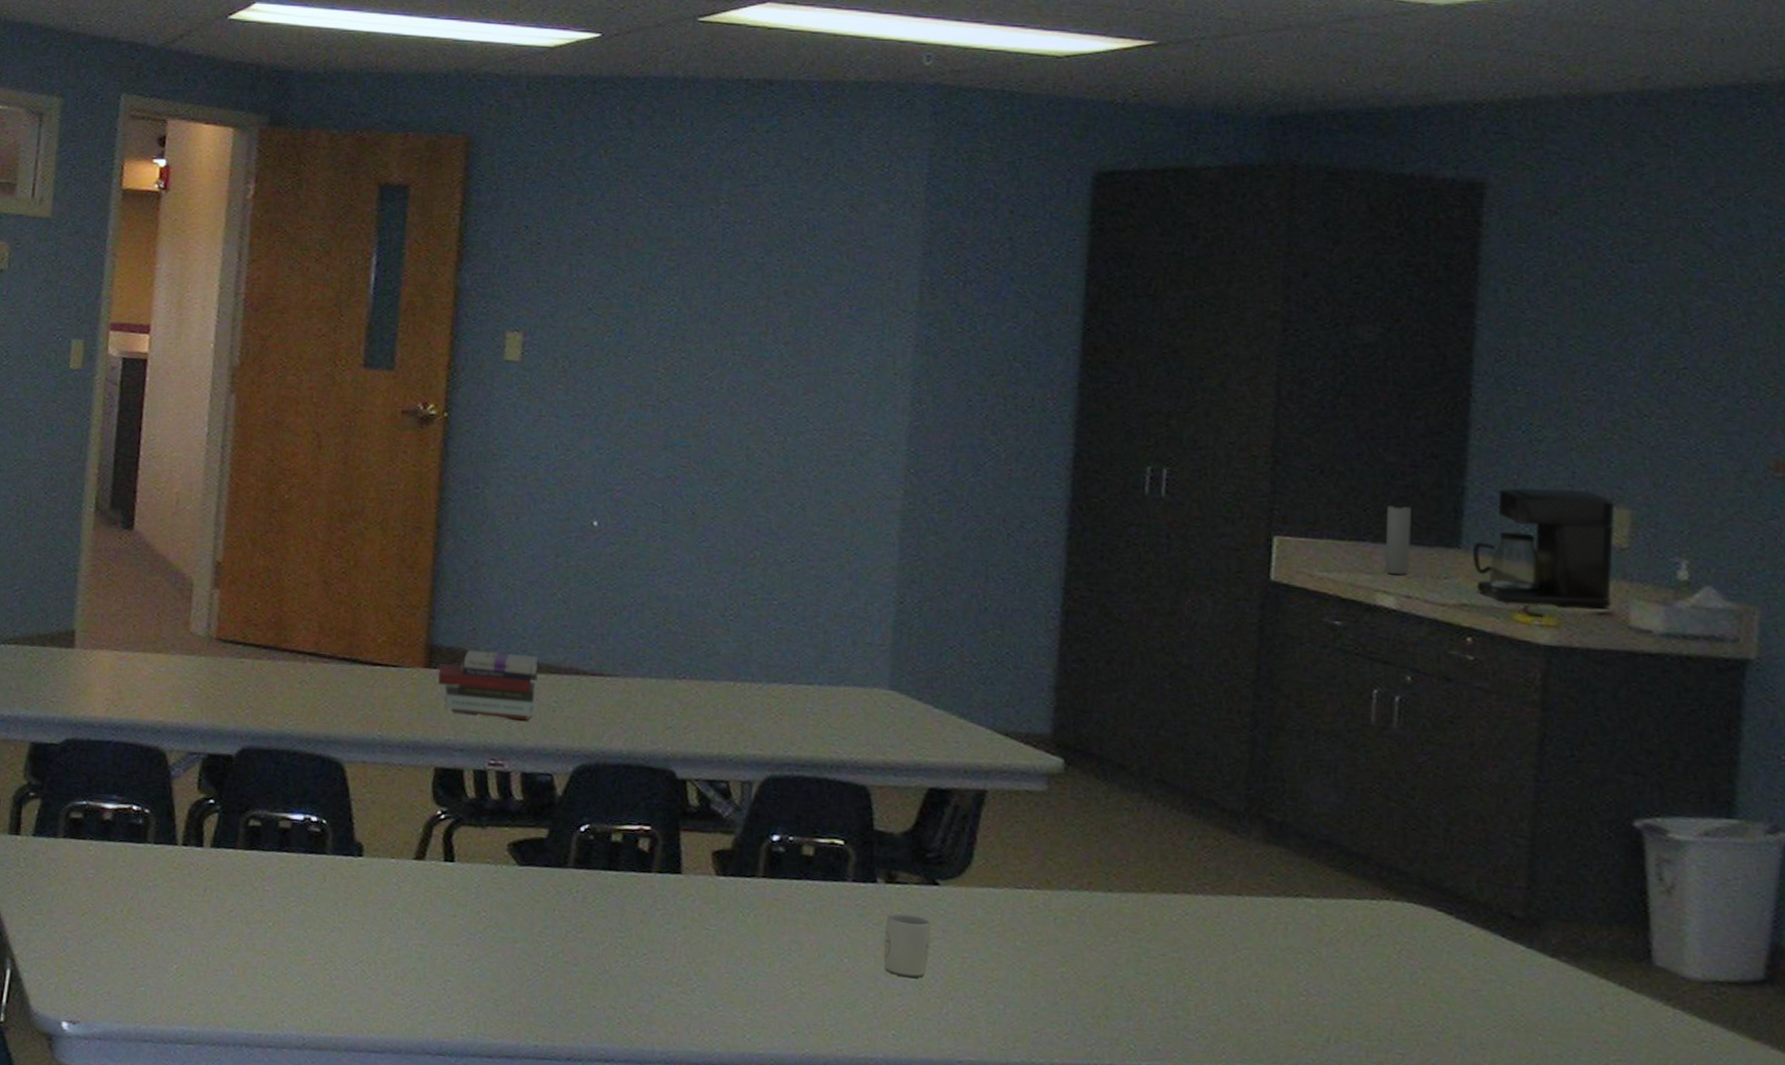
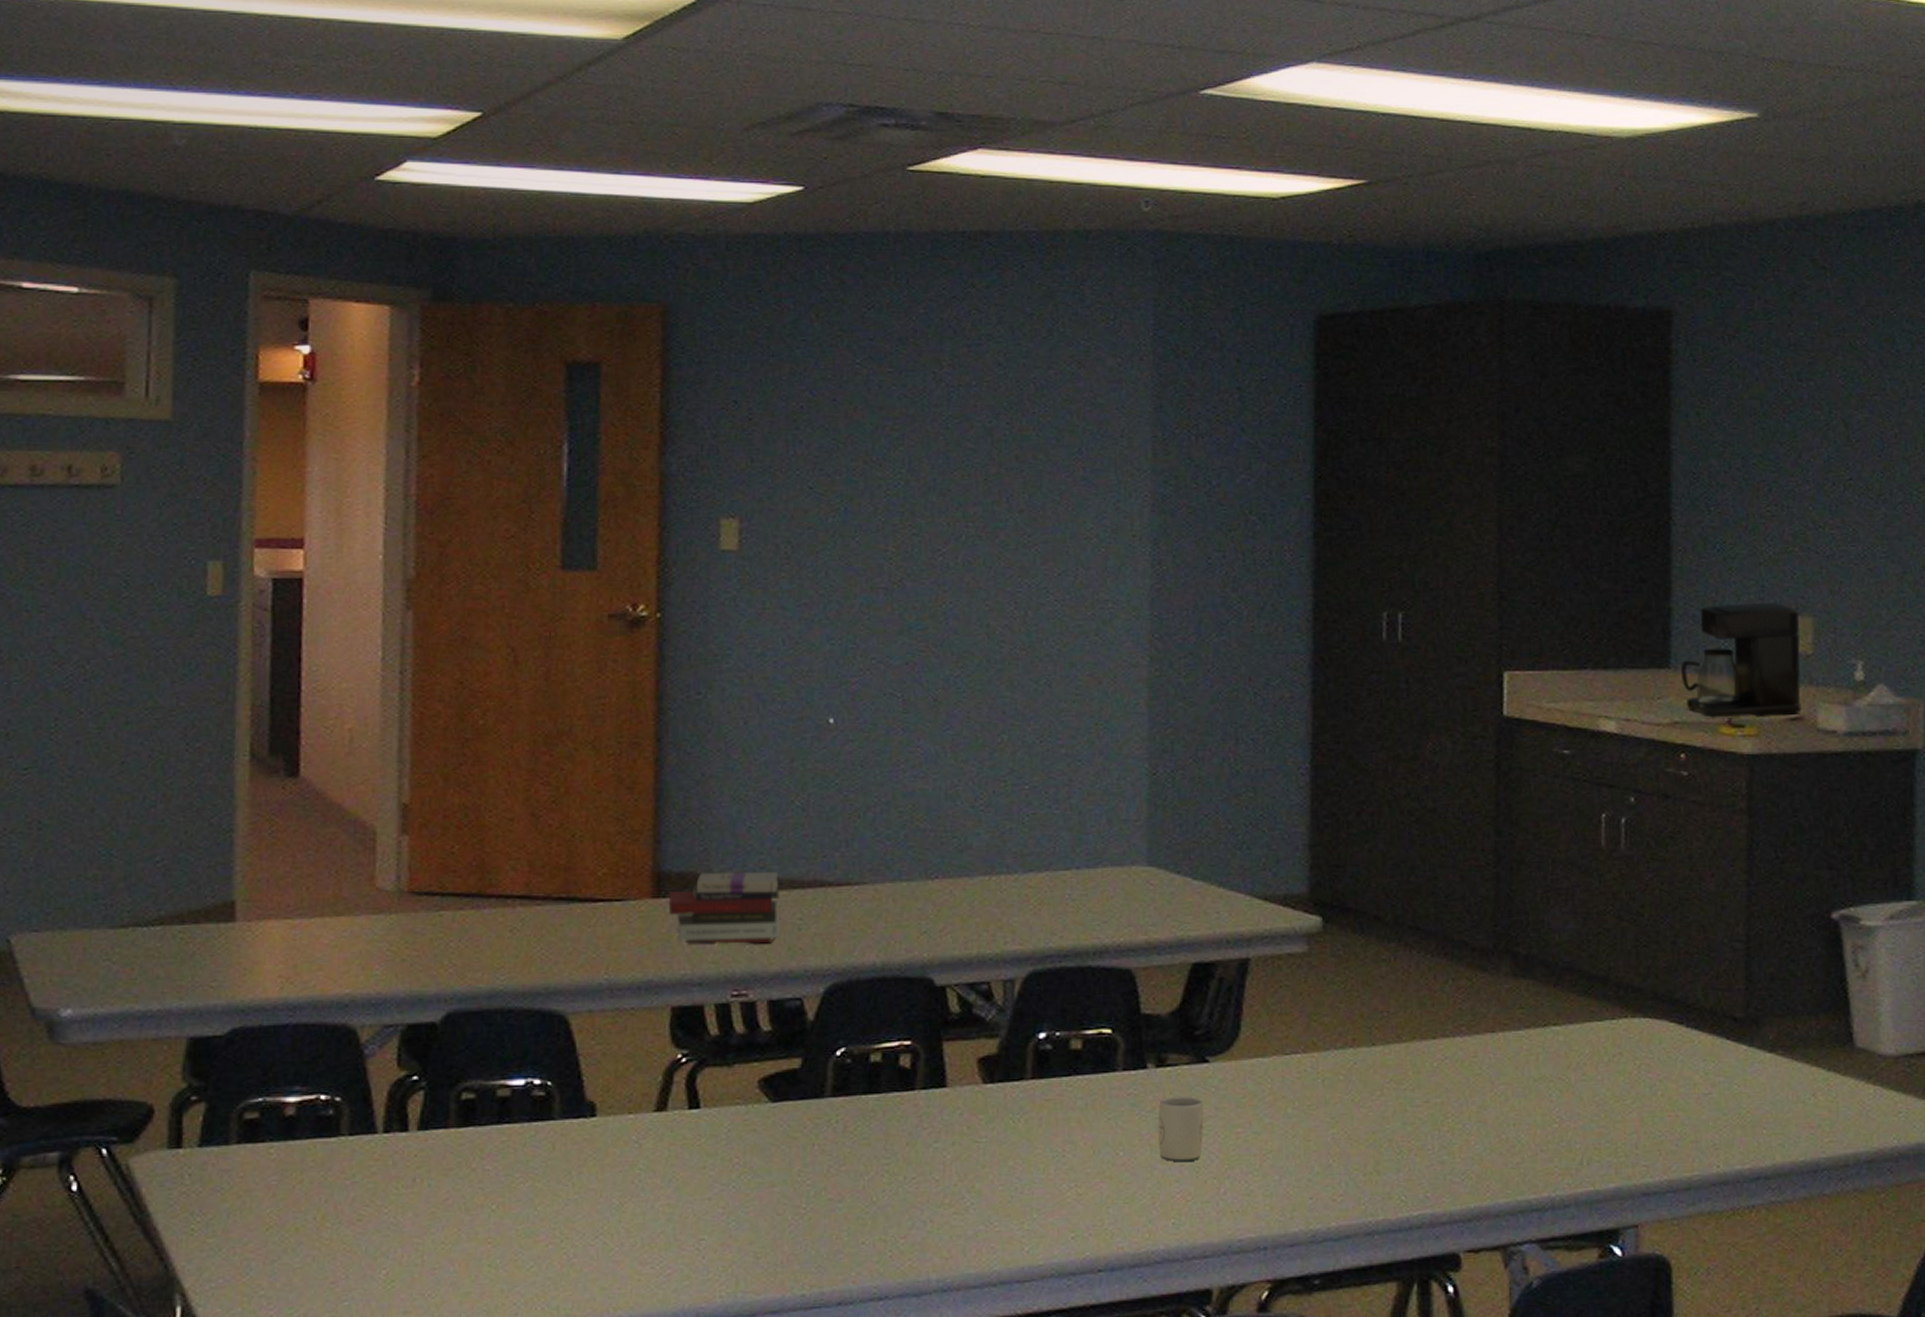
paper towel roll: present [1385,506,1411,575] -> none [1604,631,1627,698]

